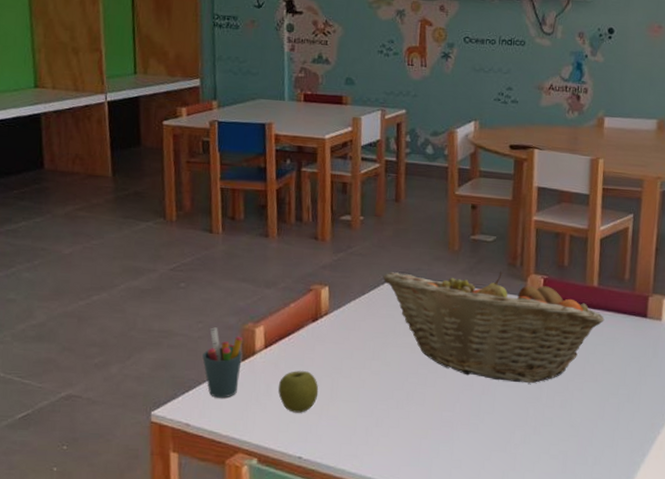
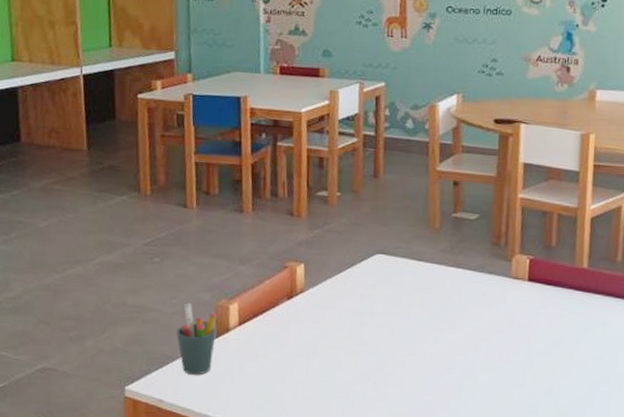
apple: present [278,371,319,413] -> none [252,349,294,392]
fruit basket: present [383,271,605,384] -> none [360,250,595,368]

